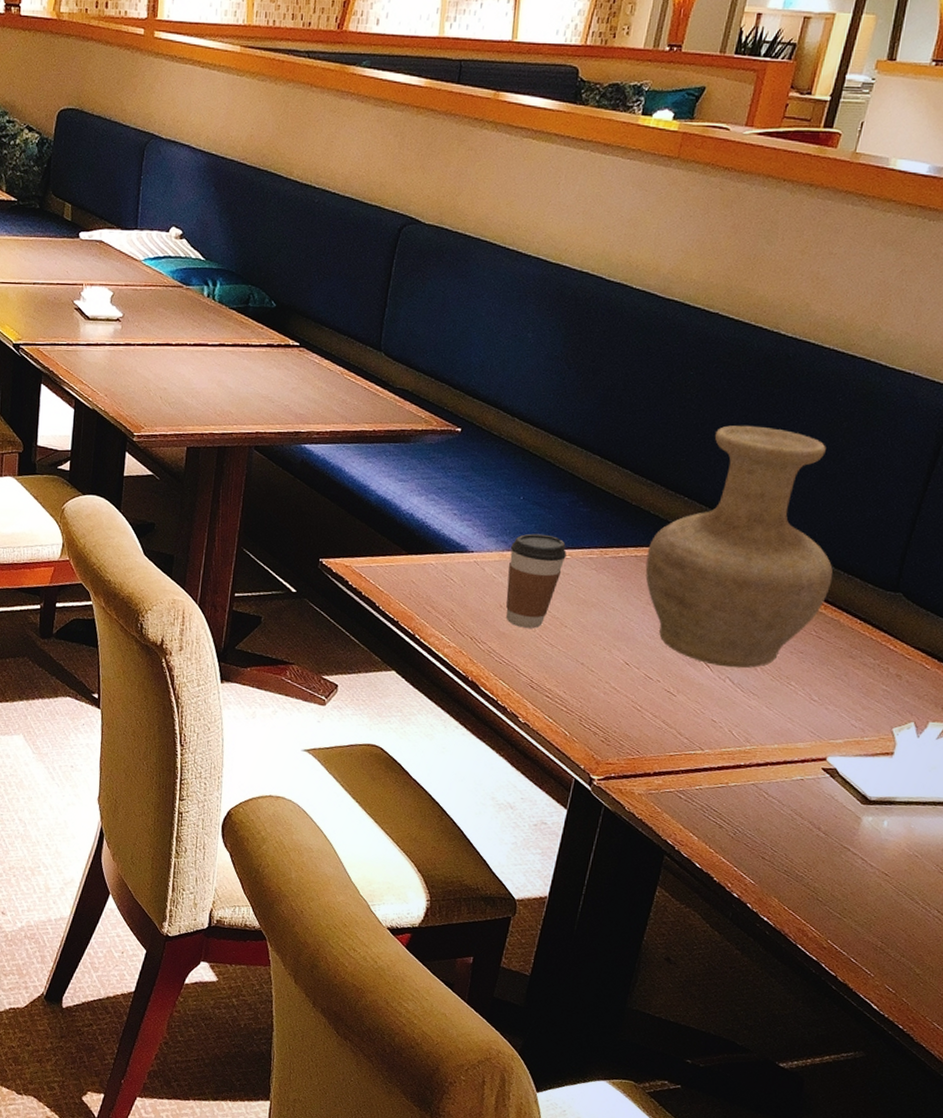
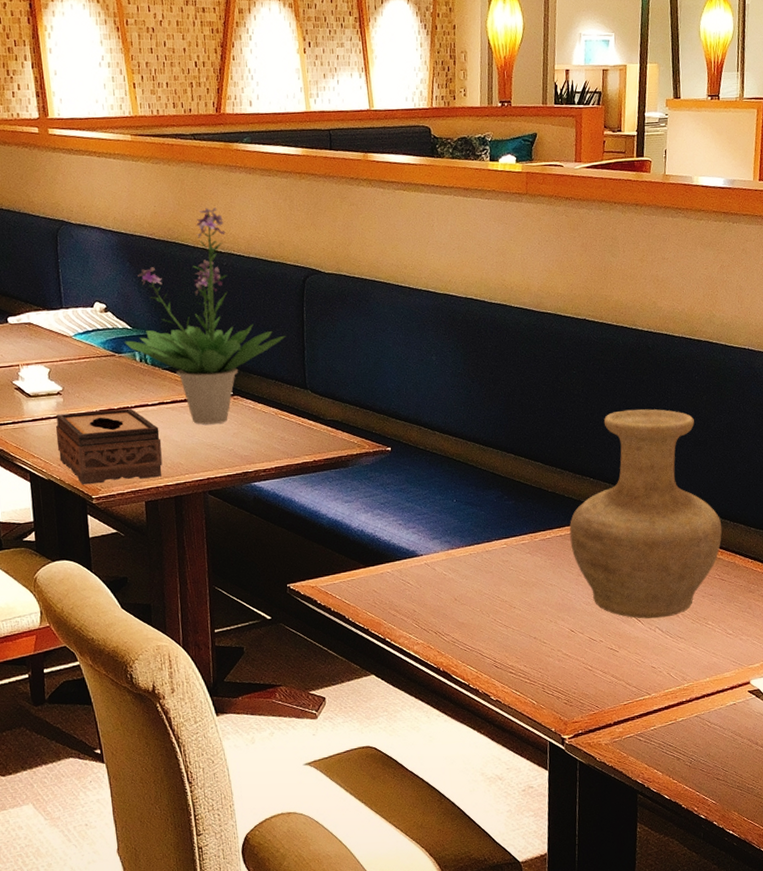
tissue box: none [107,342,215,424] -> present [56,408,163,485]
potted plant: none [194,136,368,375] -> present [124,207,285,425]
coffee cup: present [506,533,567,628] -> none [453,529,503,615]

